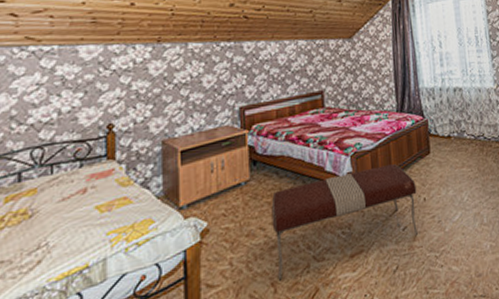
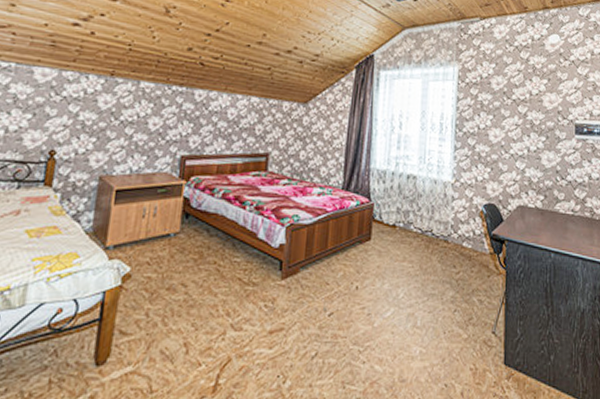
bench: present [271,164,418,281] -> none [191,243,351,343]

